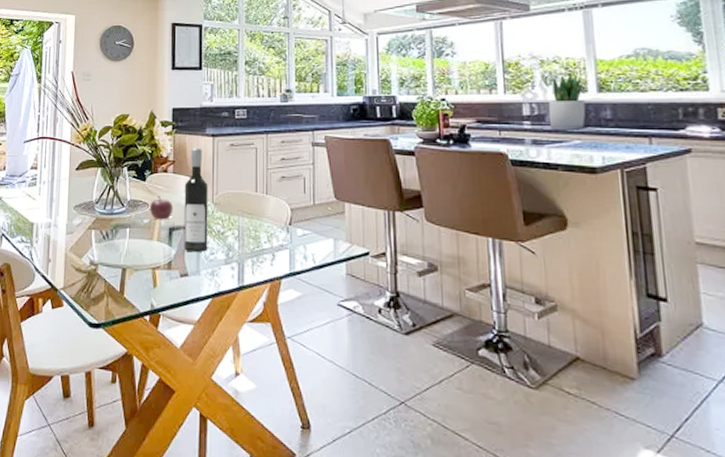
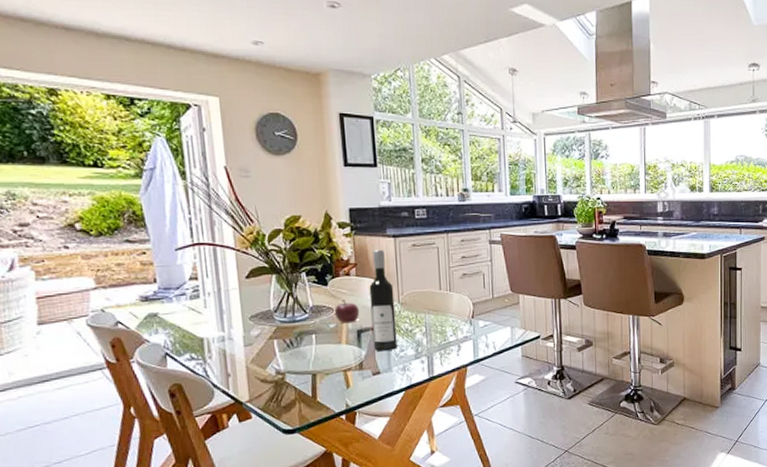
planter: present [548,72,586,130] -> none [675,174,701,224]

